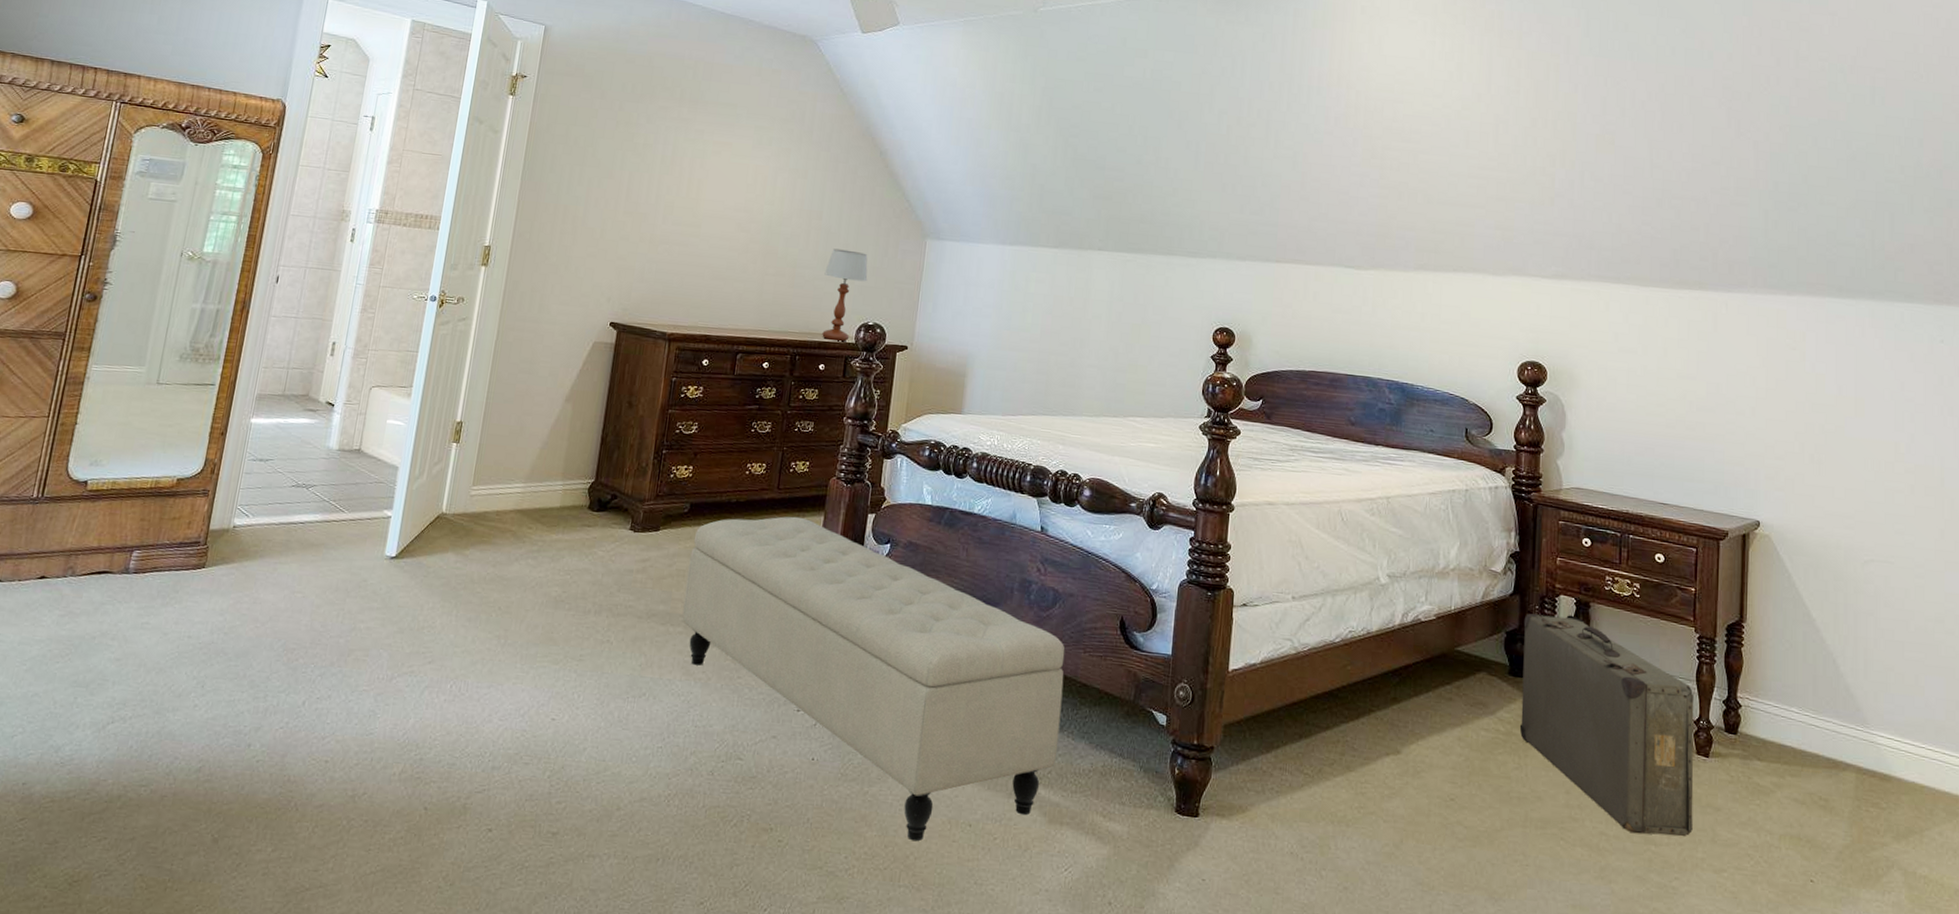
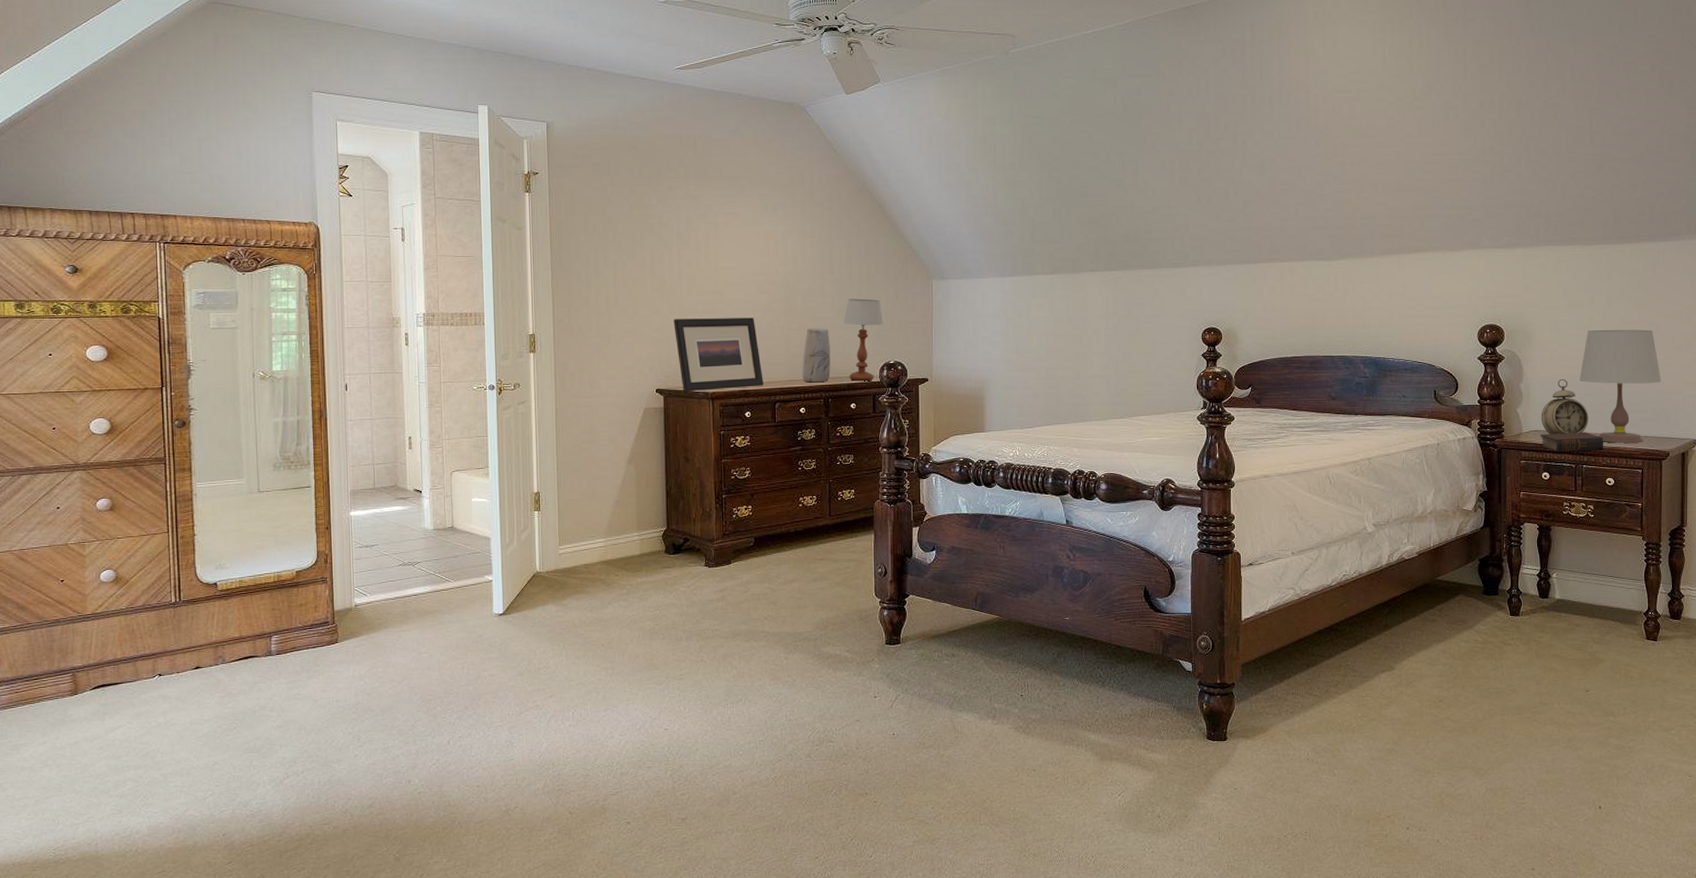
picture frame: none [638,248,729,333] -> present [673,318,764,392]
bench: present [682,516,1065,841] -> none [761,537,1102,788]
vase: none [771,275,807,337] -> present [802,328,831,383]
suitcase: present [1519,613,1694,837] -> none [1494,539,1645,709]
book: none [1581,492,1654,520] -> present [1540,432,1604,452]
alarm clock: none [1584,432,1638,498] -> present [1541,378,1589,435]
table lamp: none [1629,381,1721,517] -> present [1579,329,1662,443]

